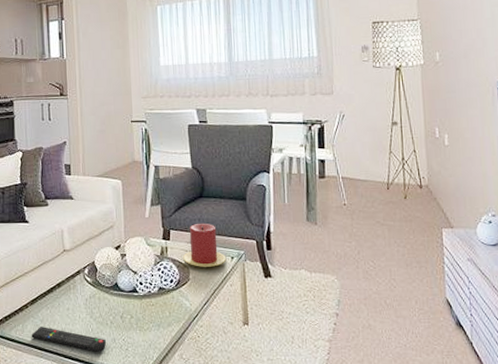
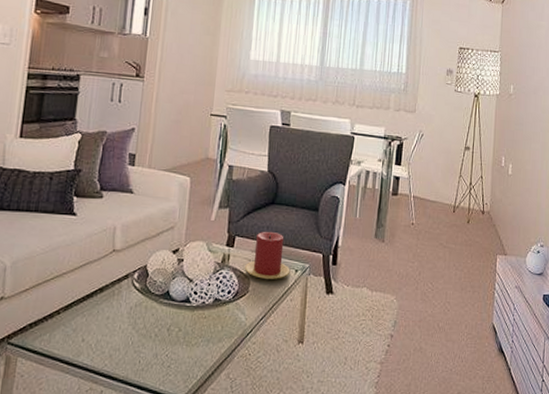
remote control: present [31,327,106,352] -> none [58,337,146,369]

